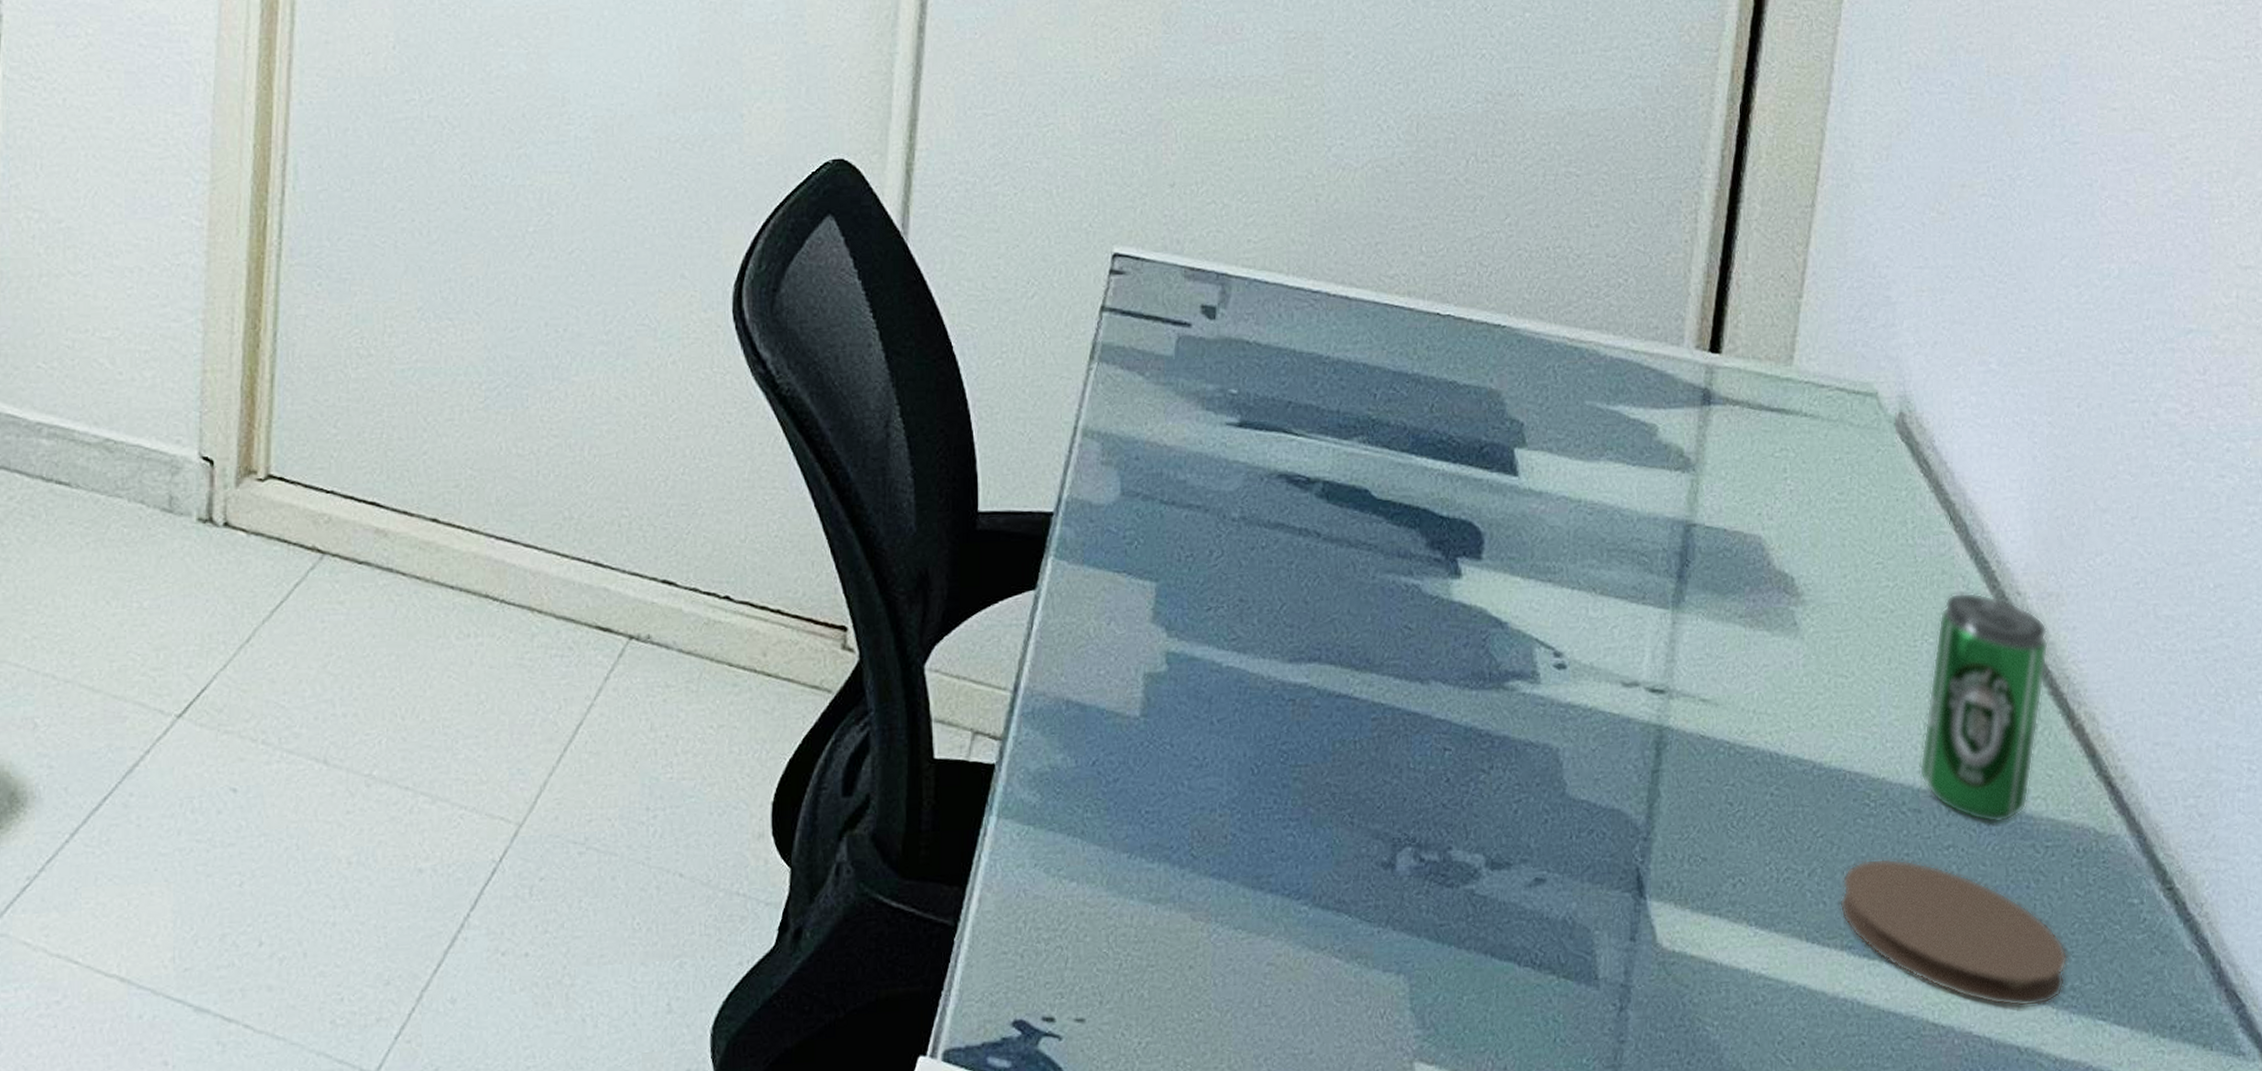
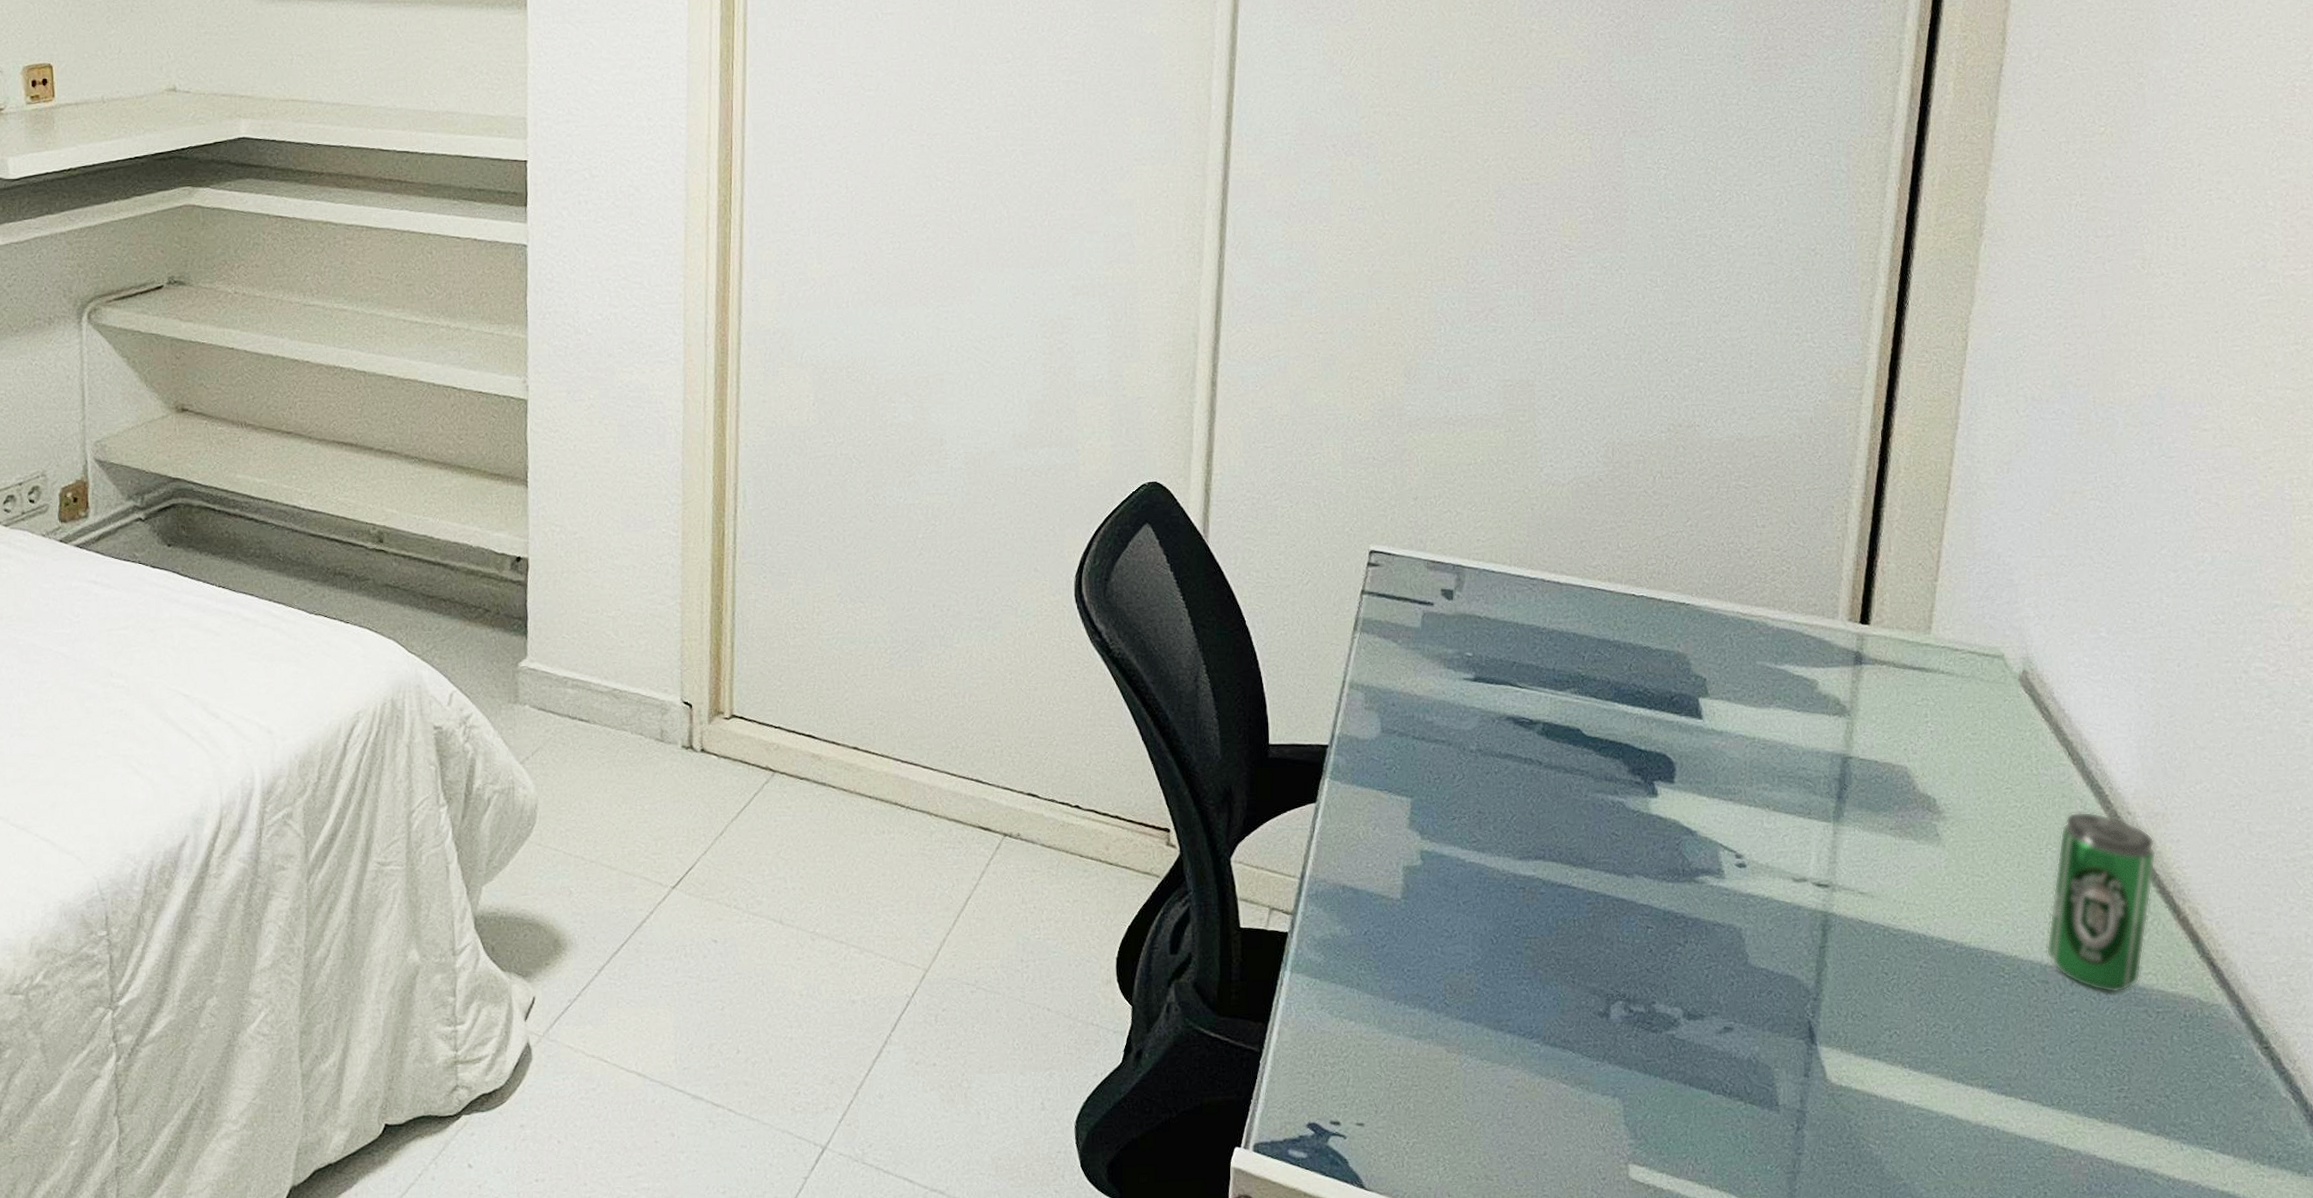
coaster: present [1839,858,2069,1008] -> none [1979,1018,2179,1137]

